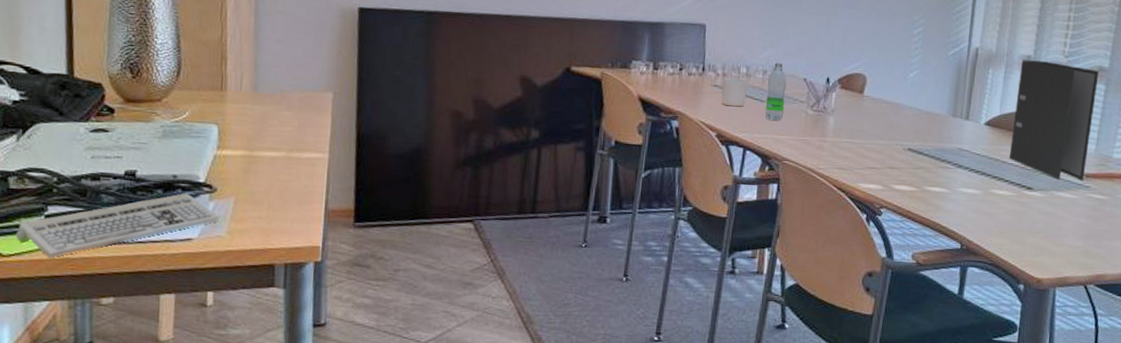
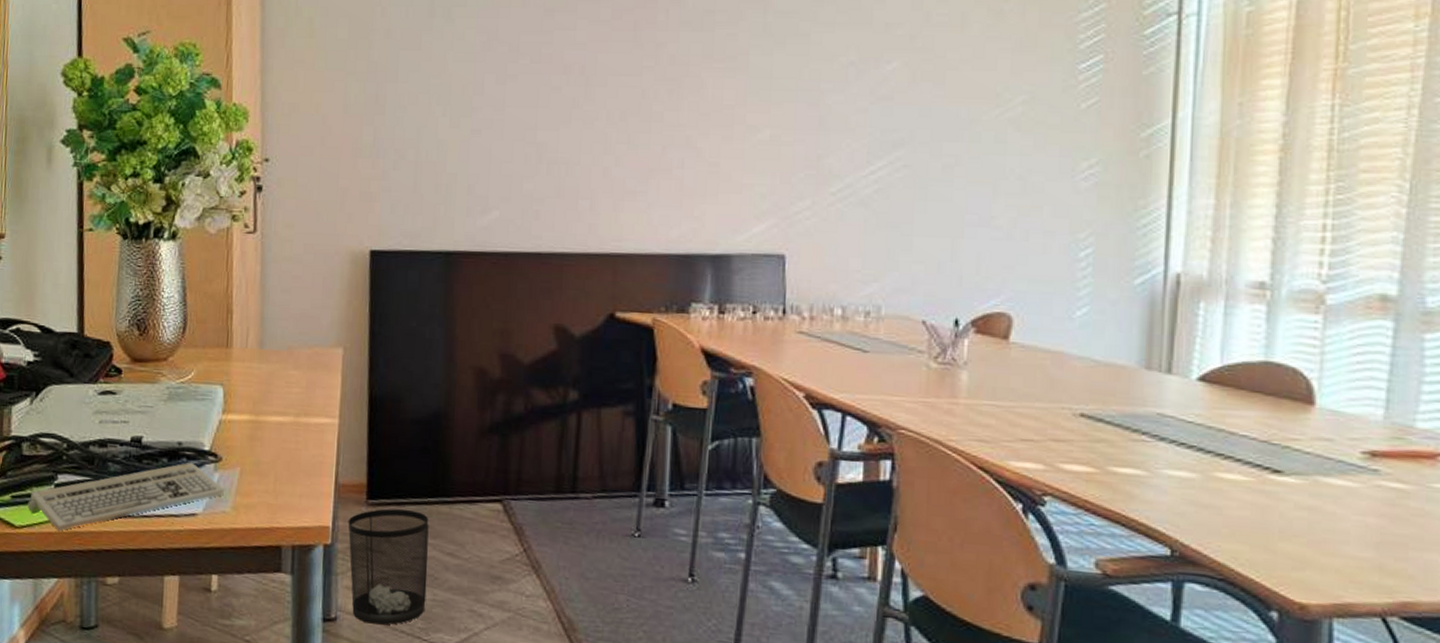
waste bin: none [336,229,410,327] -> present [348,508,429,625]
mug: present [721,78,748,107] -> none [809,322,845,360]
bottle: present [764,63,787,122] -> none [869,301,898,378]
binder: present [1009,59,1100,181] -> none [1239,288,1382,461]

